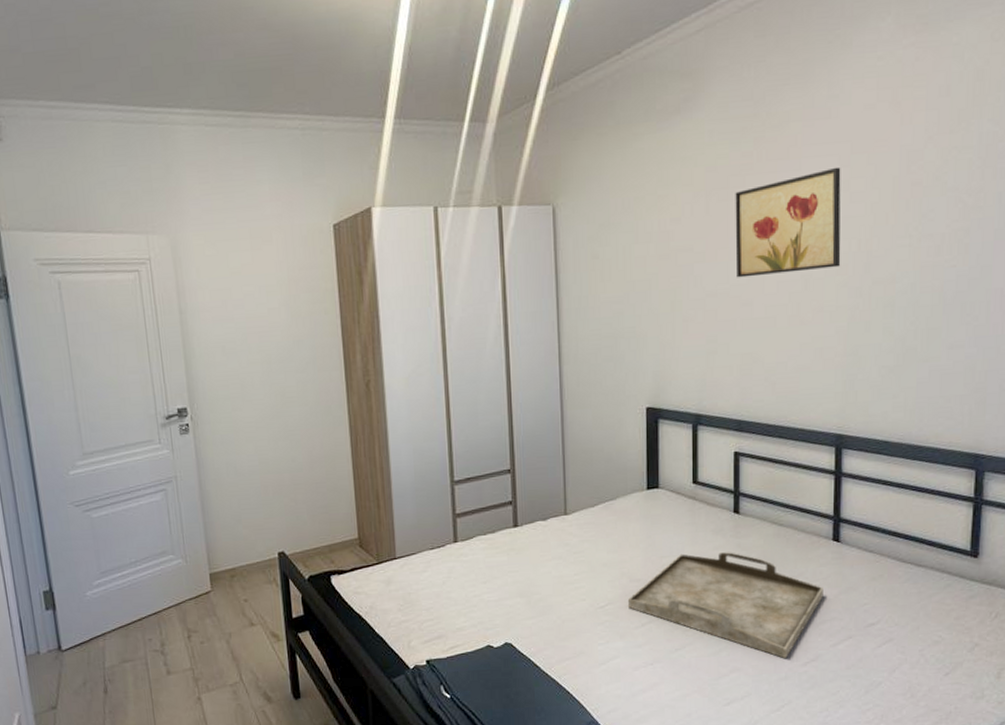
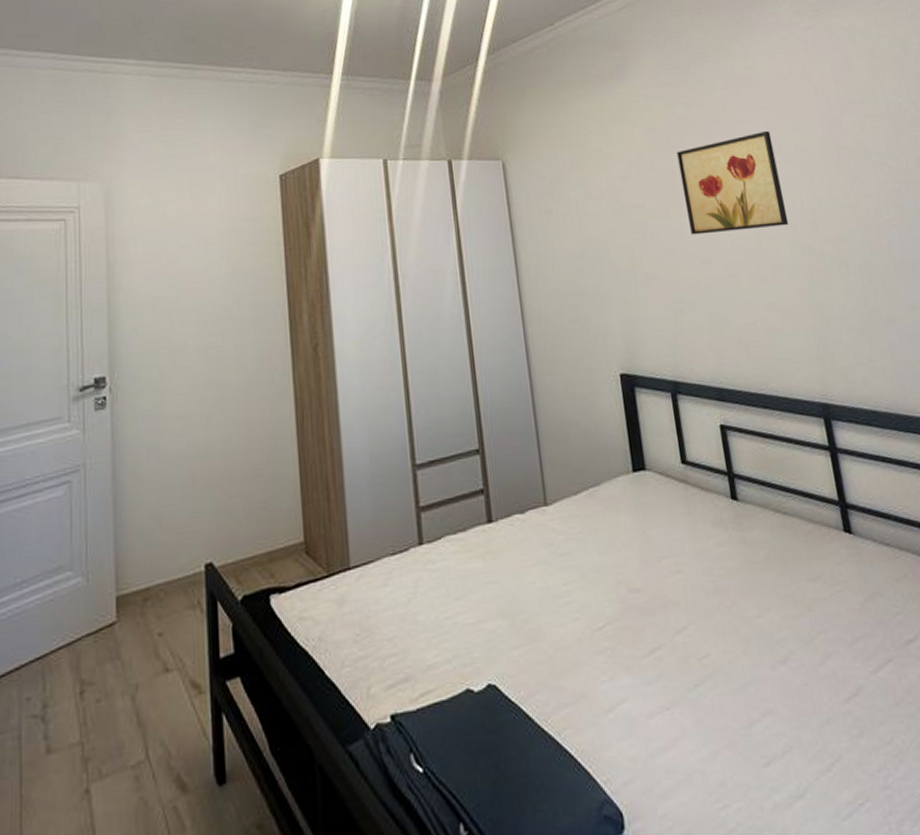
serving tray: present [627,552,824,659] -> none [628,549,849,694]

